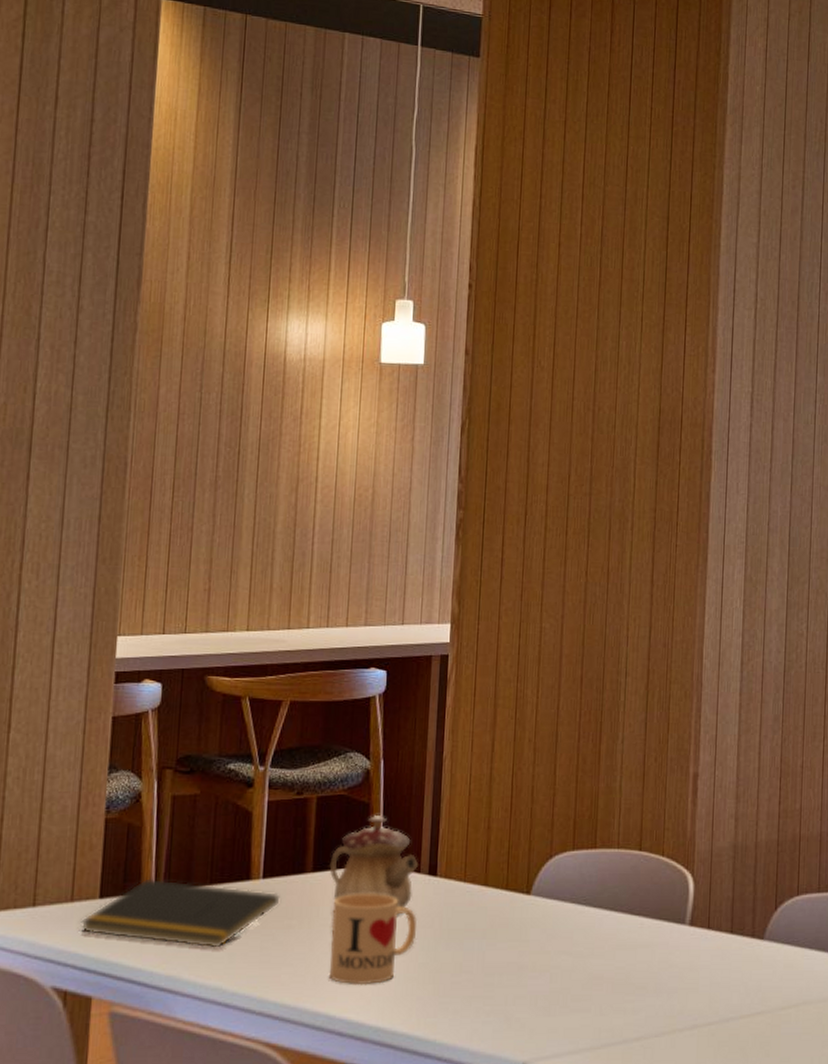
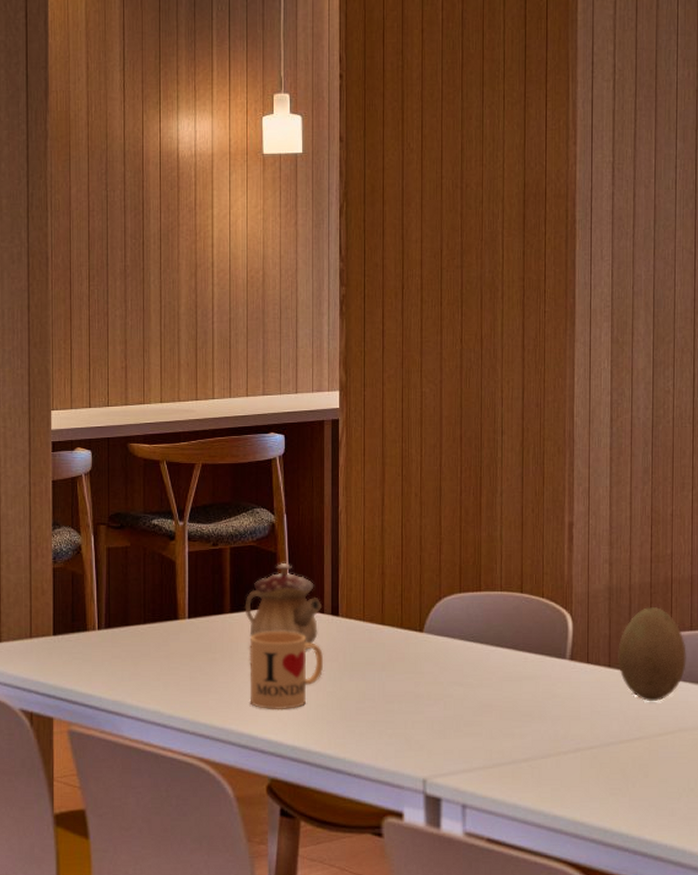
notepad: present [80,878,280,948] -> none [39,618,204,678]
decorative egg: none [741,866,813,971] -> present [618,606,686,701]

